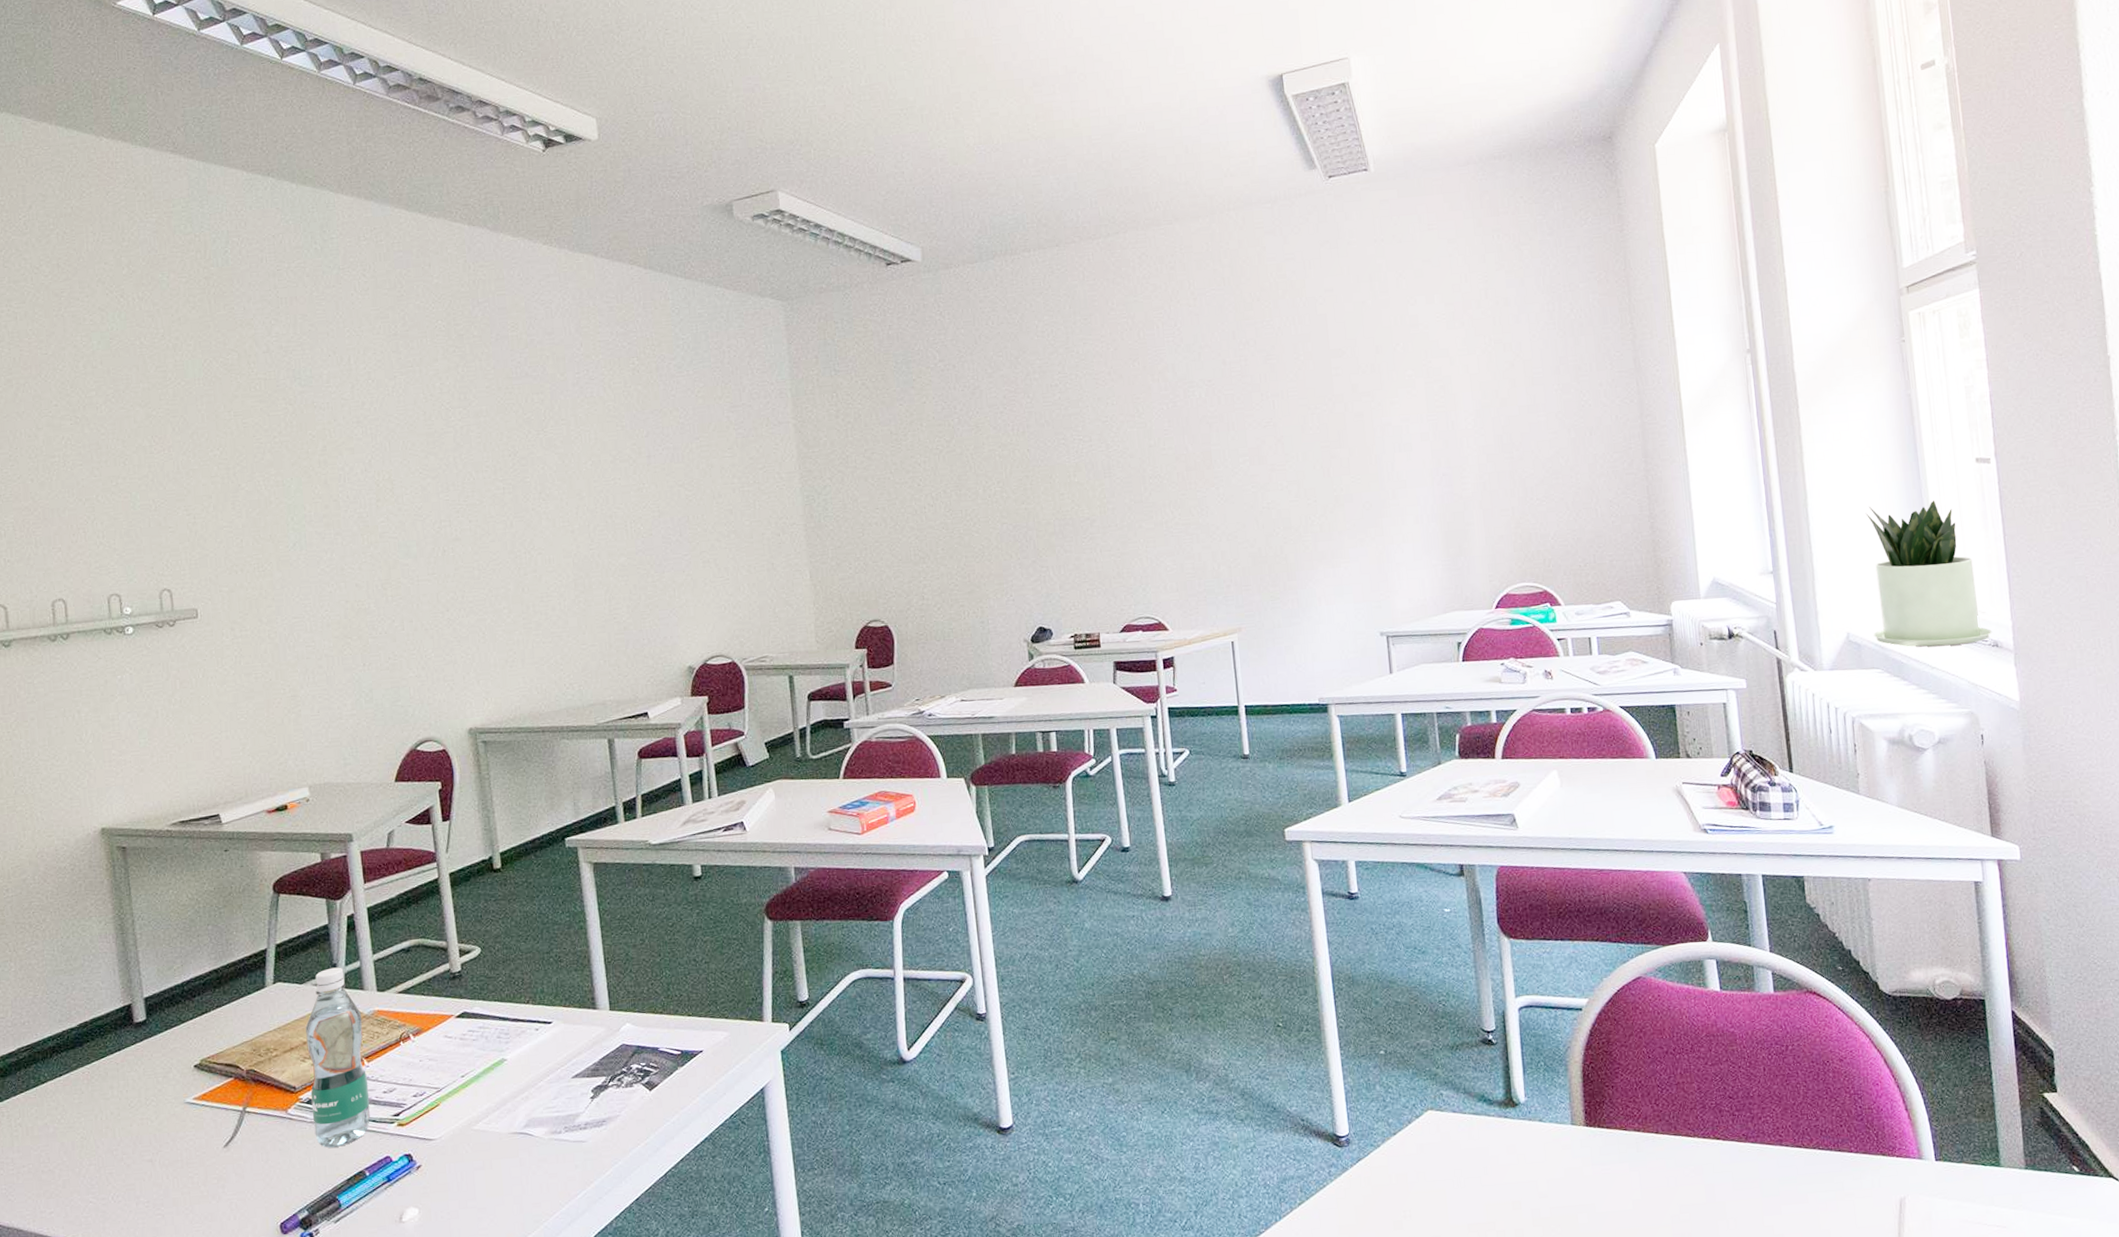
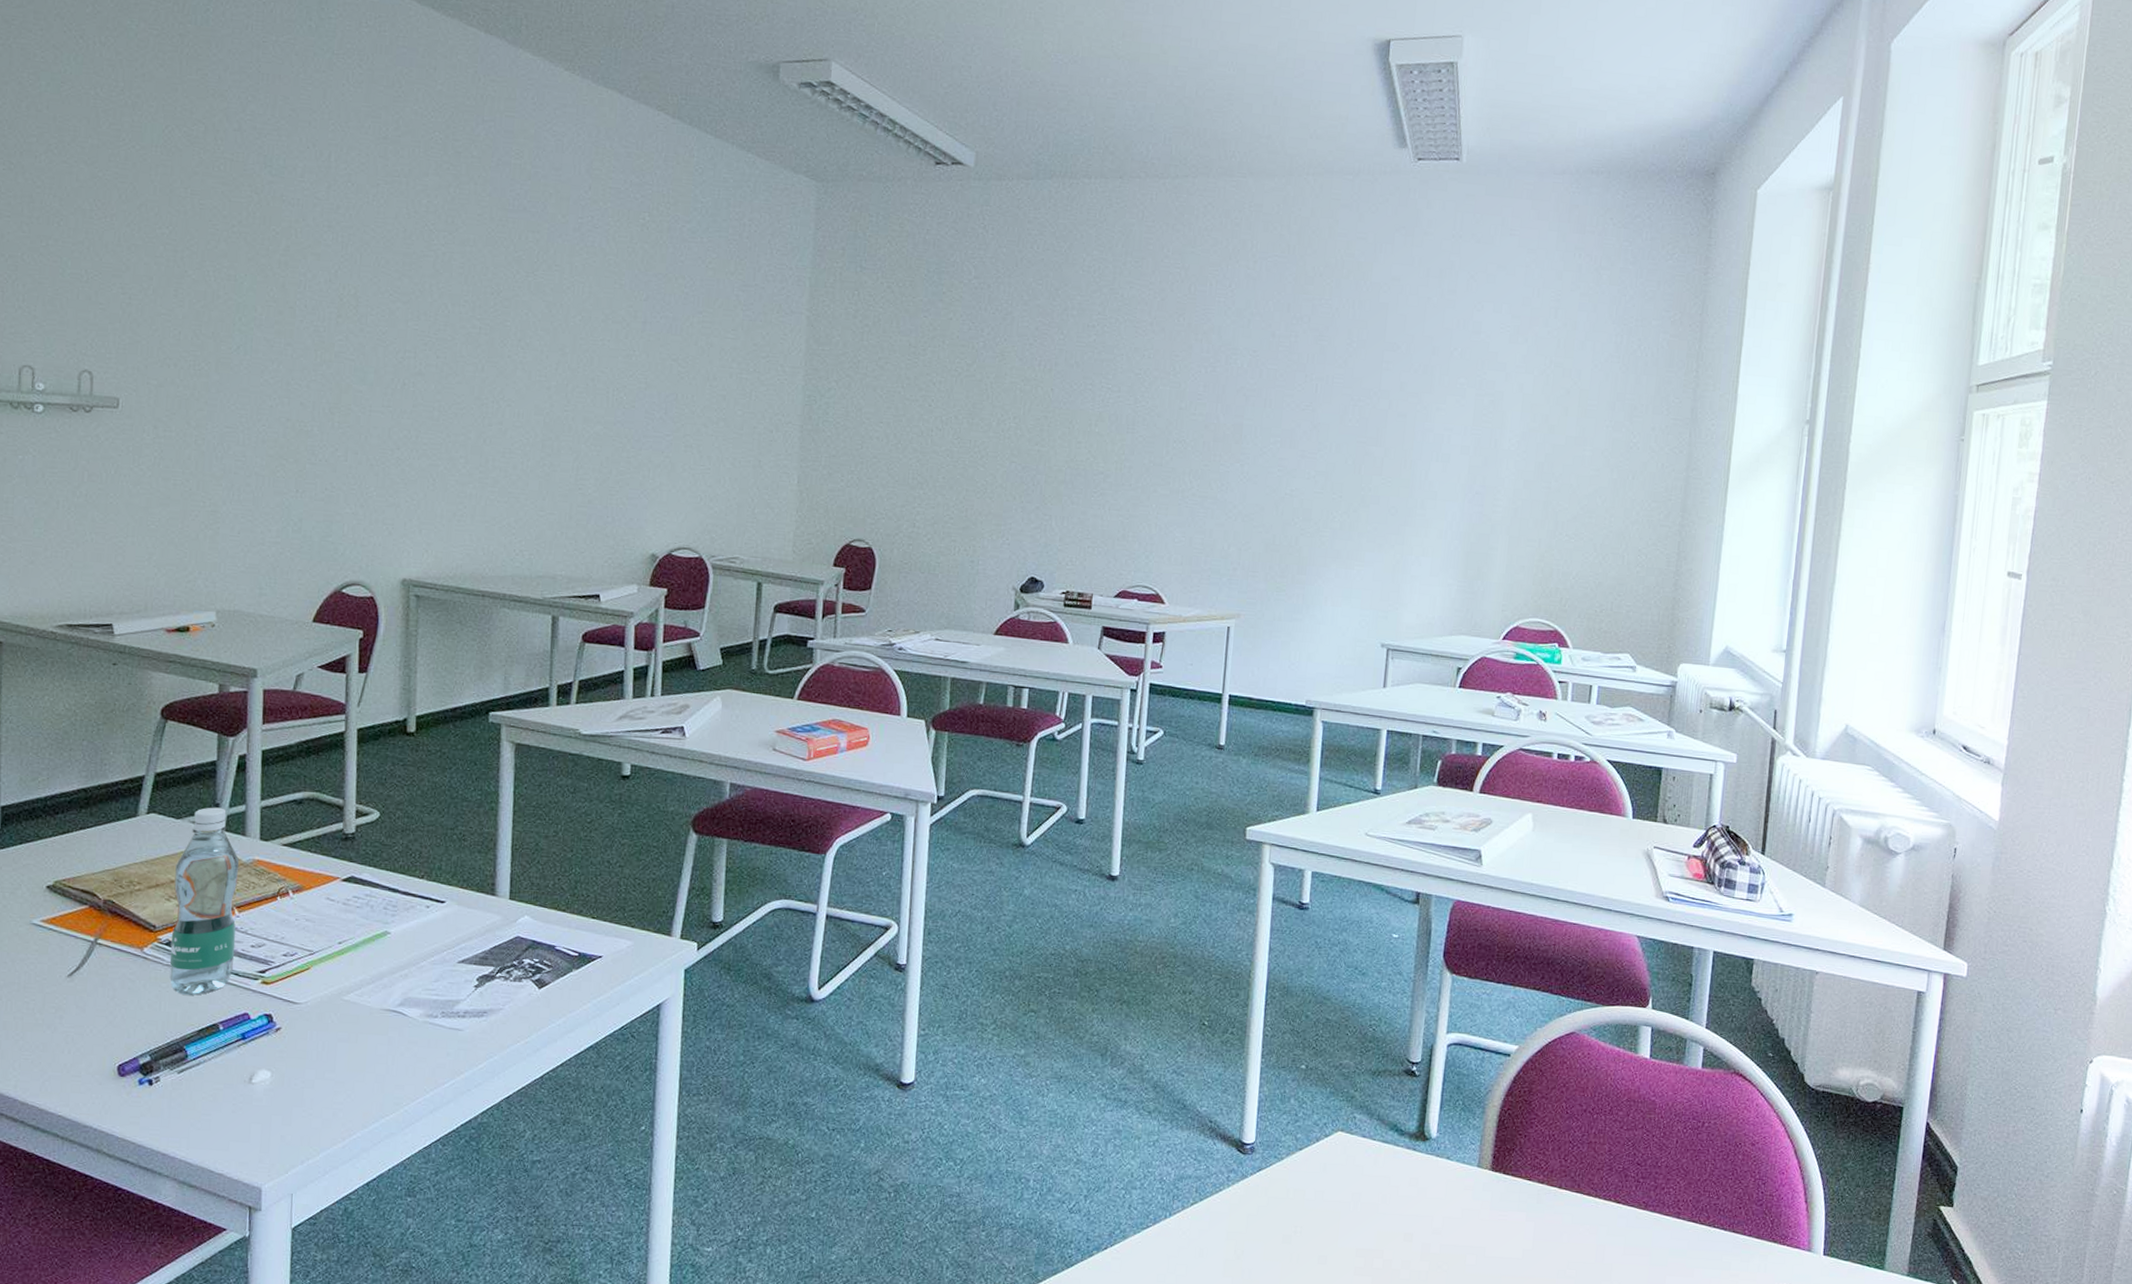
planter: present [1865,500,1993,647] -> none [1871,602,1987,757]

